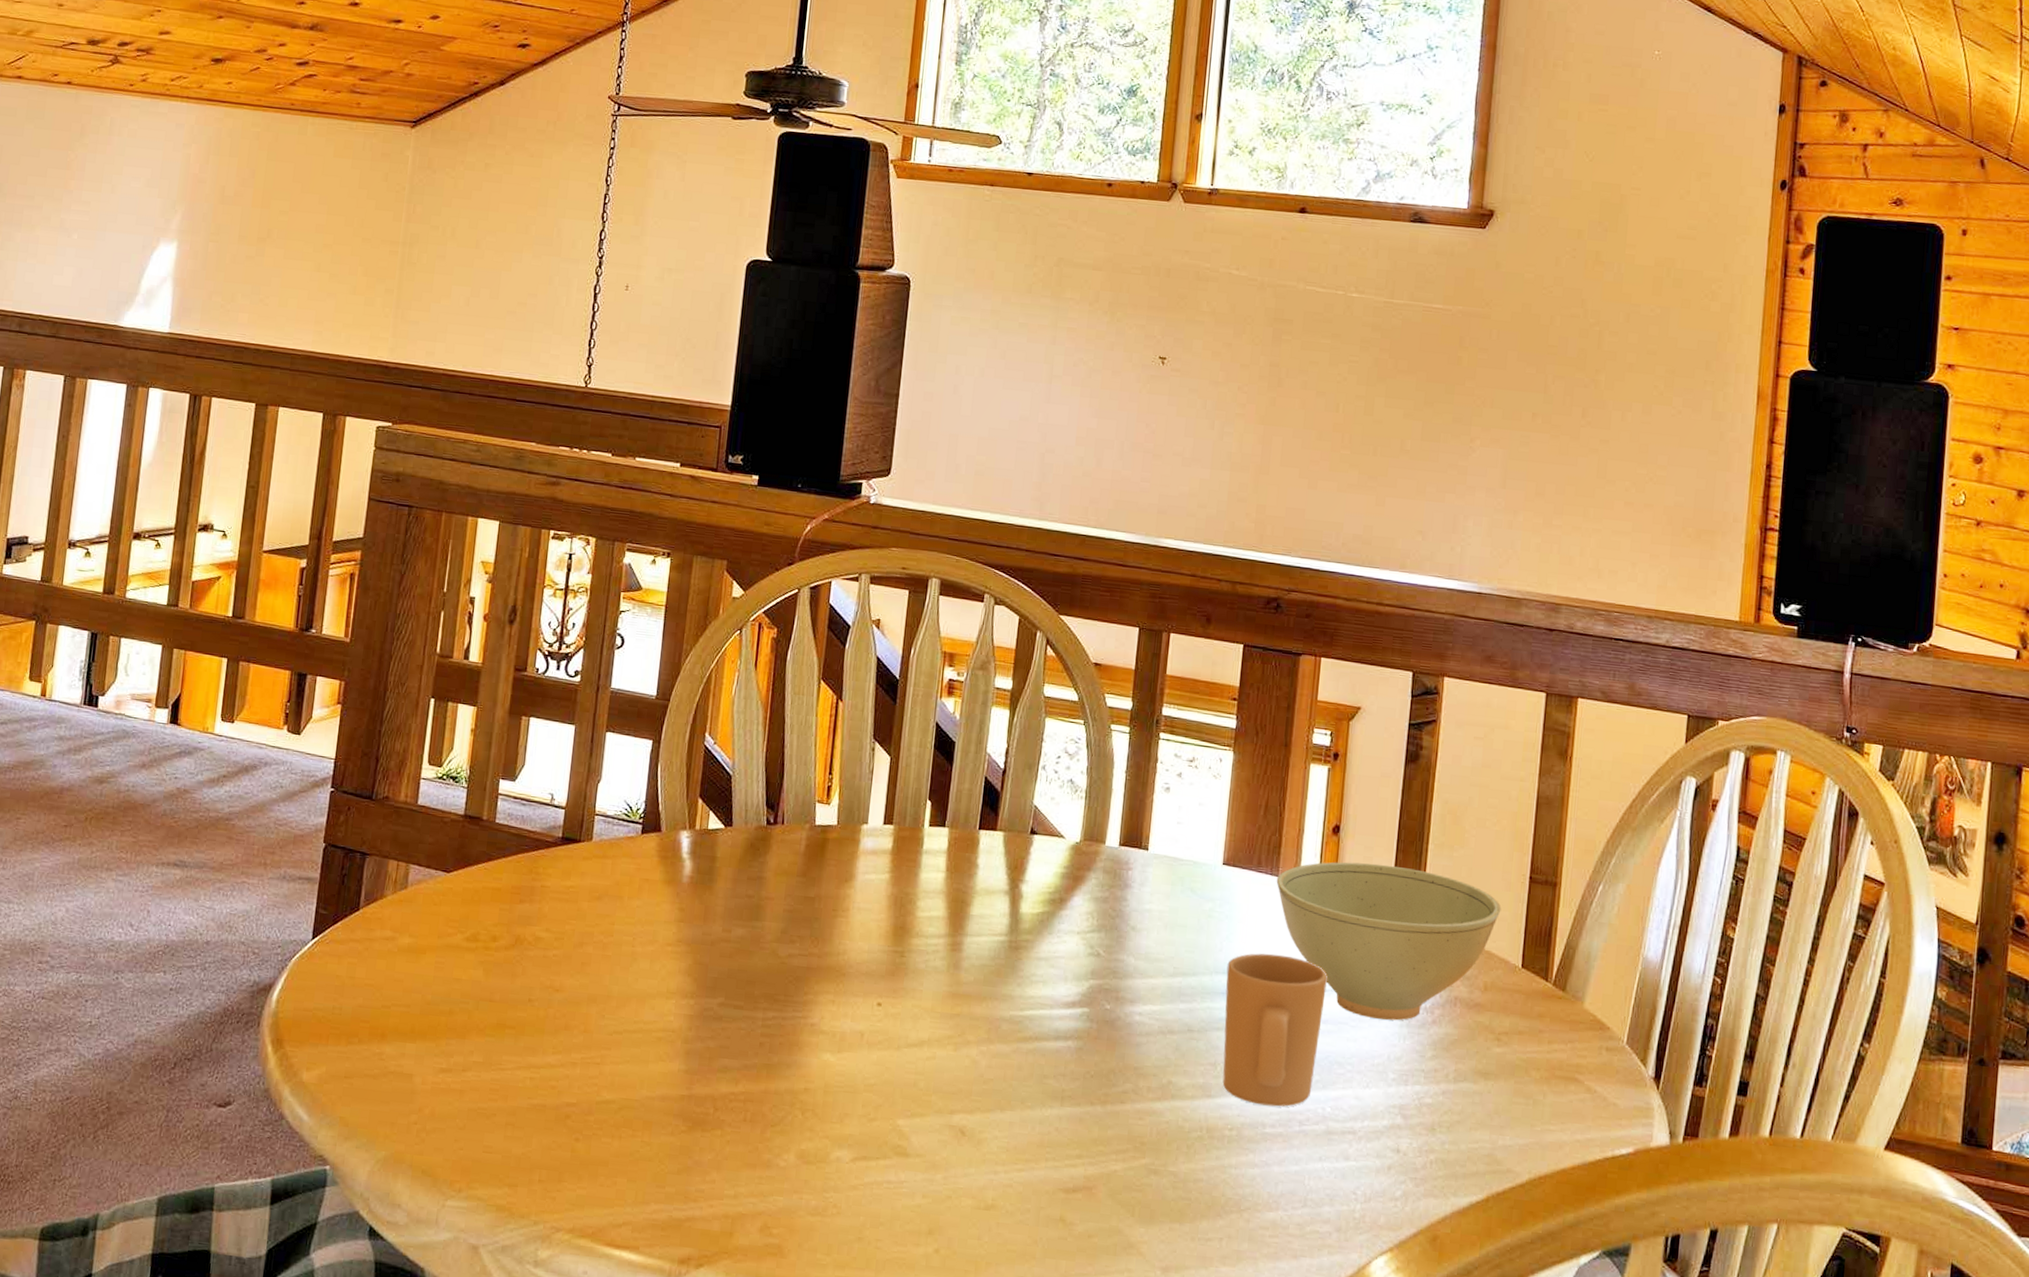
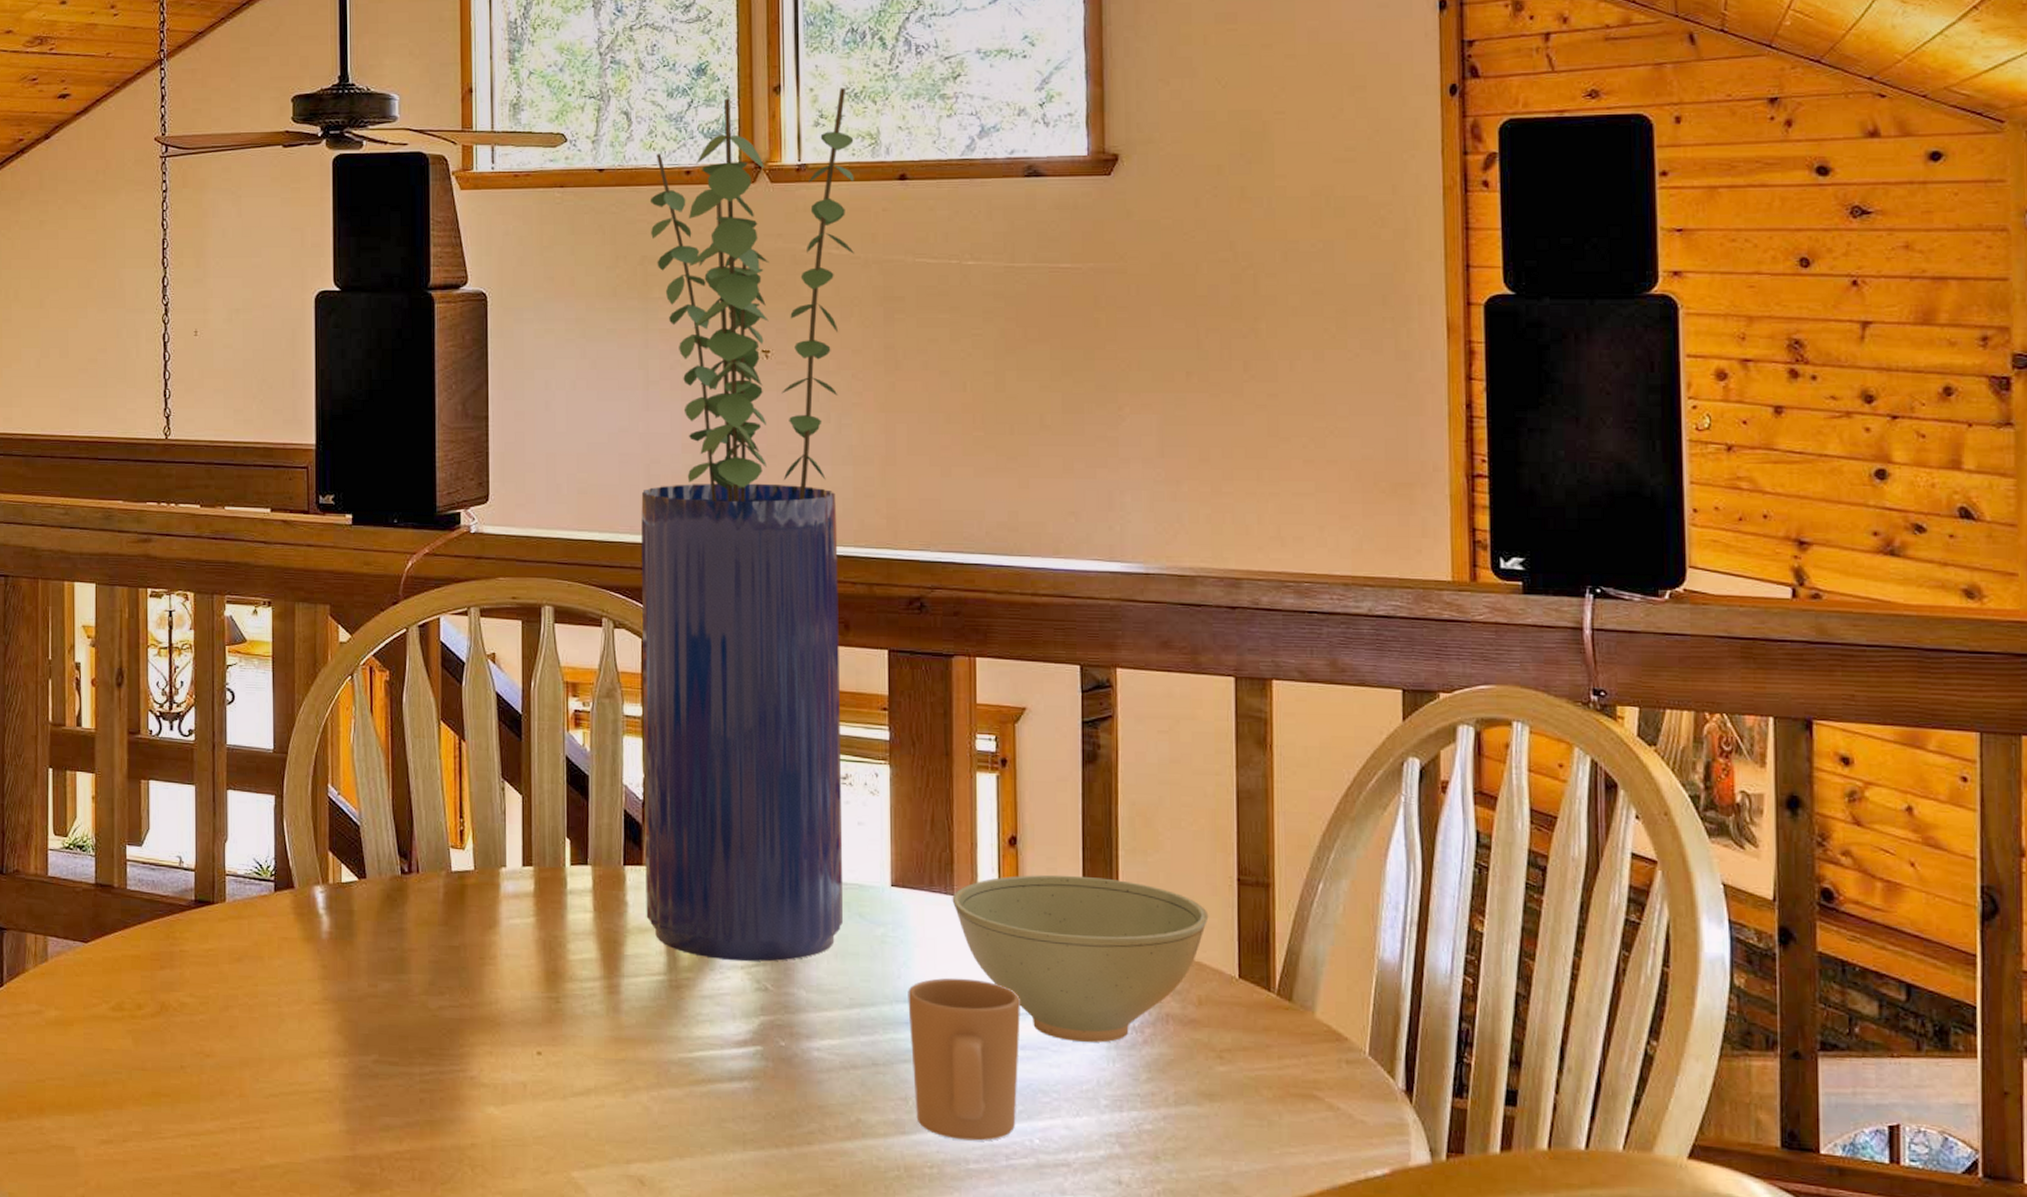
vase: none [994,120,1263,929] -> present [641,88,855,962]

